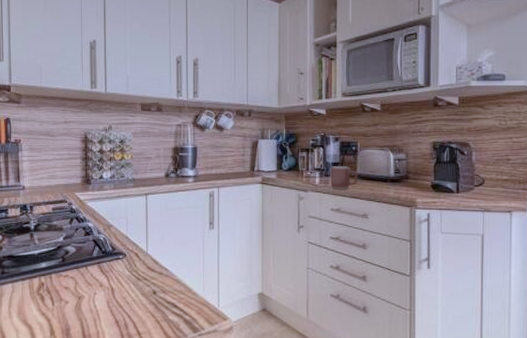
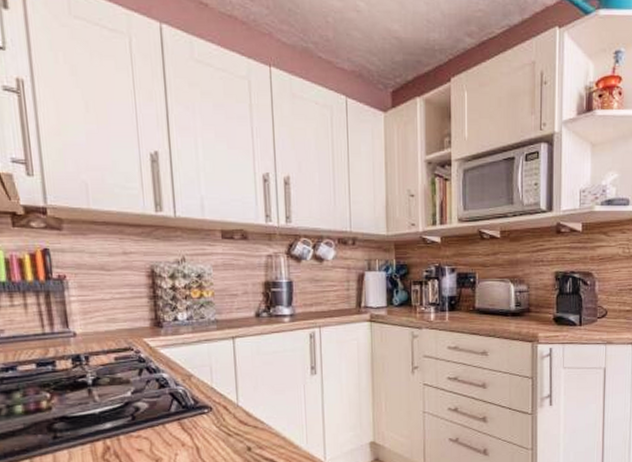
mug: present [330,166,358,189] -> none [446,300,477,325]

